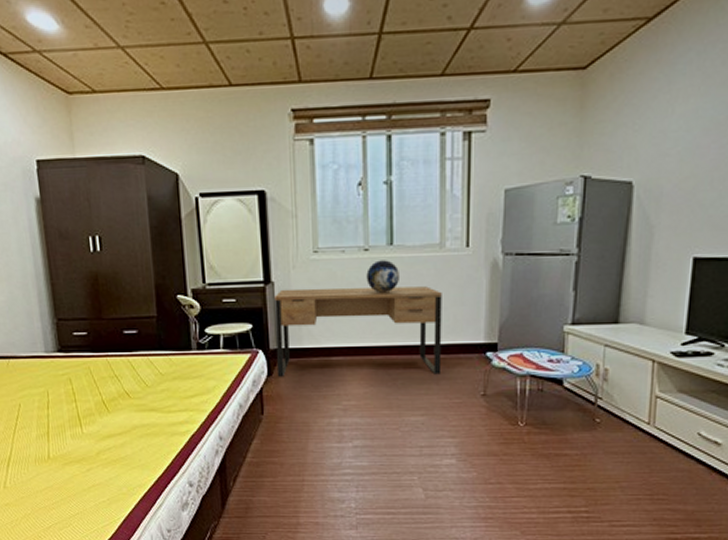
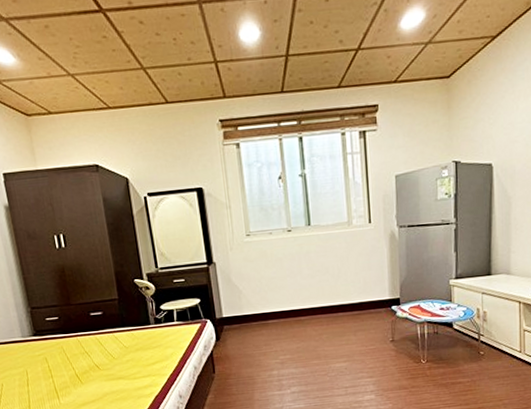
desk: present [275,286,442,377] -> none [217,257,358,341]
globe: present [366,260,401,293] -> none [291,238,319,265]

